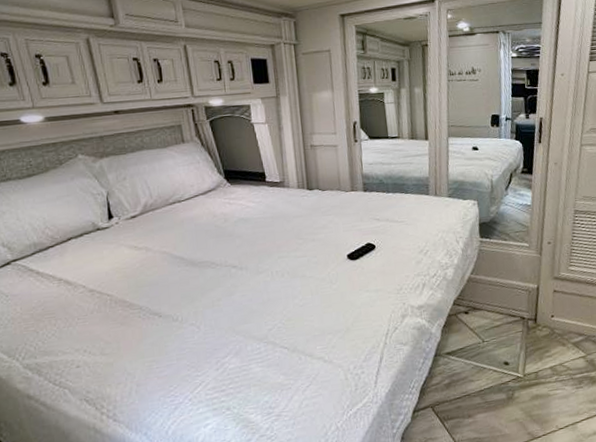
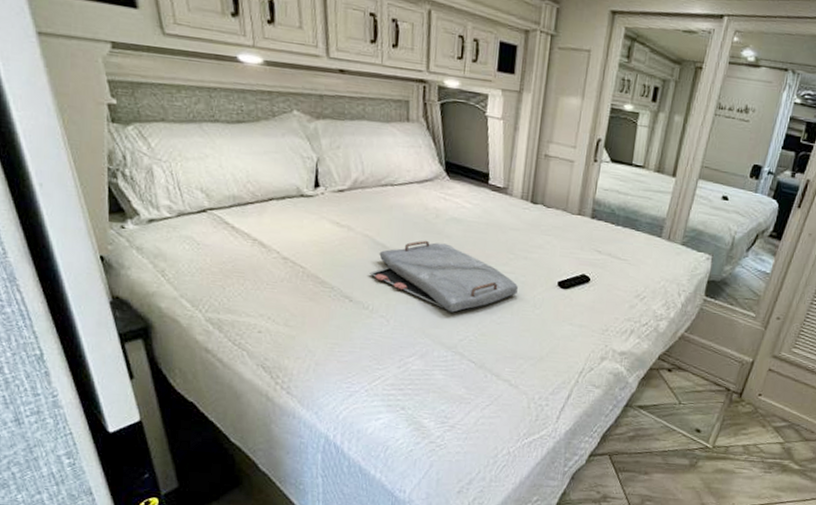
serving tray: none [173,243,313,306] -> present [370,240,518,313]

